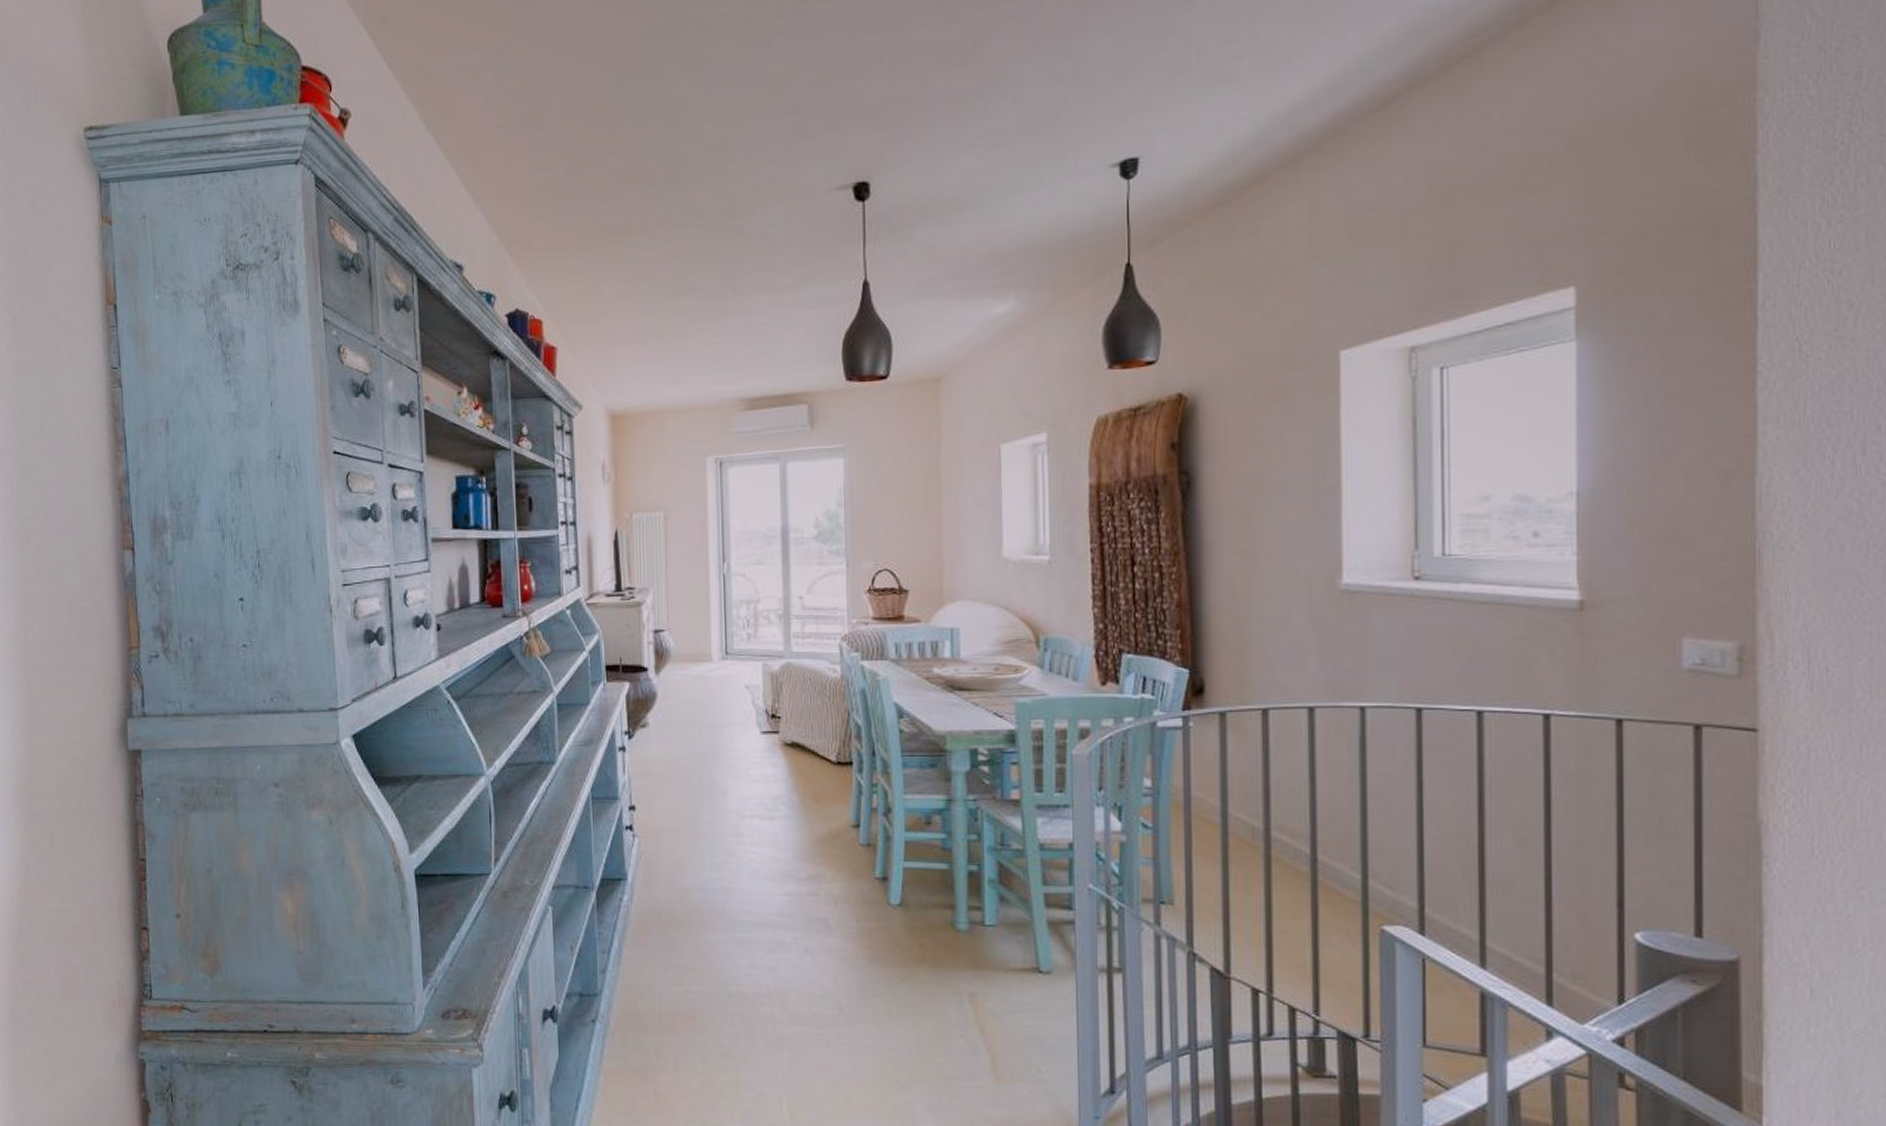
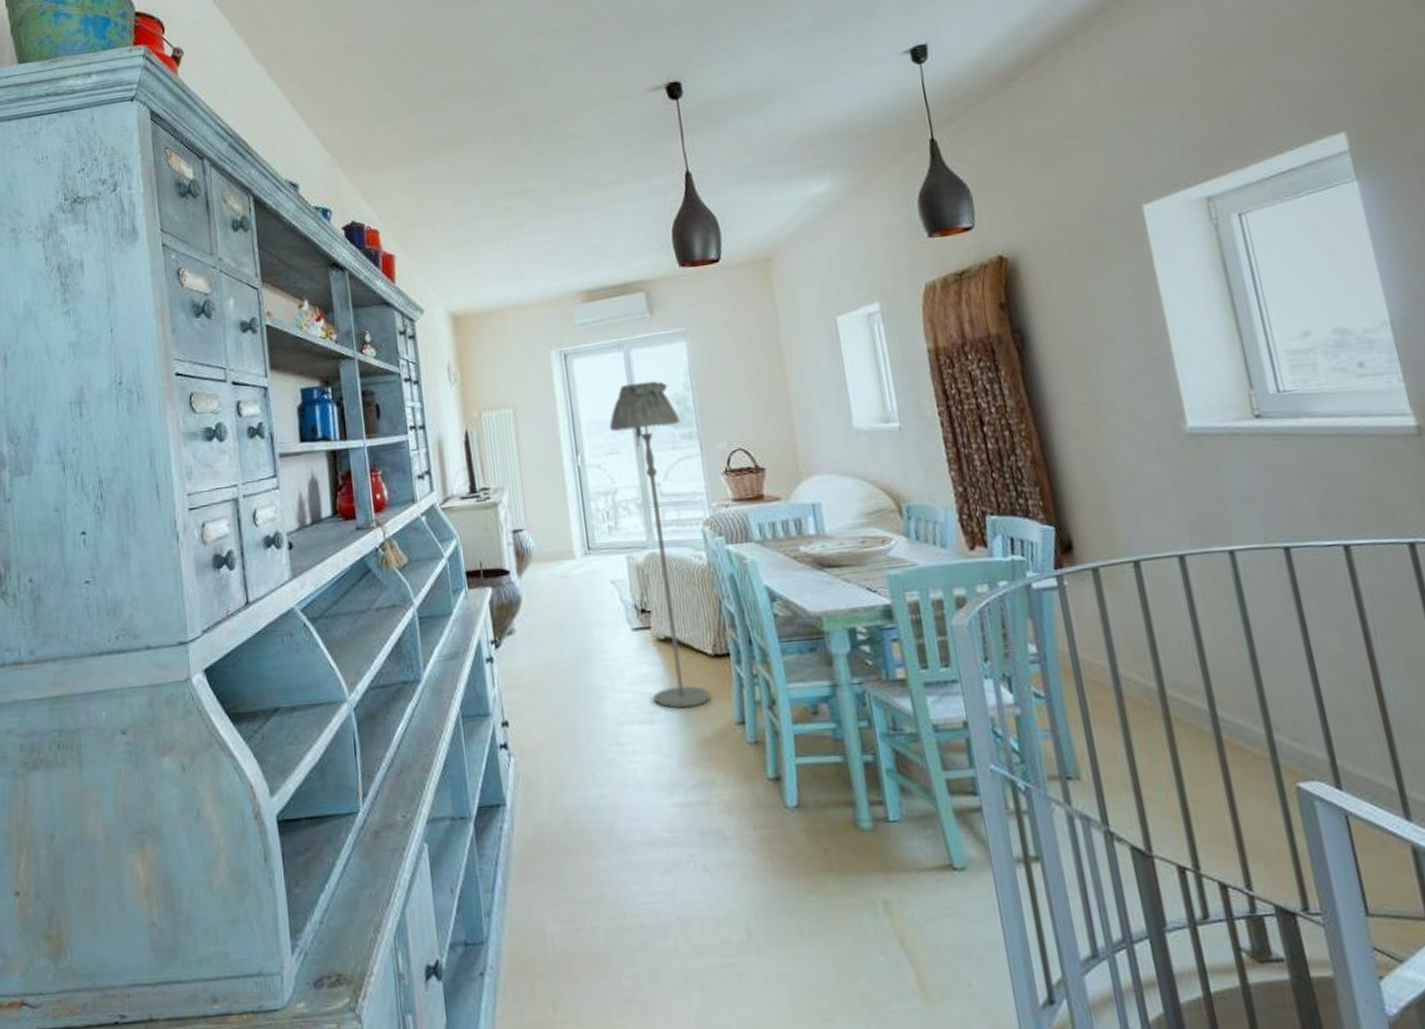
floor lamp: none [759,495,830,808] -> present [609,381,711,709]

